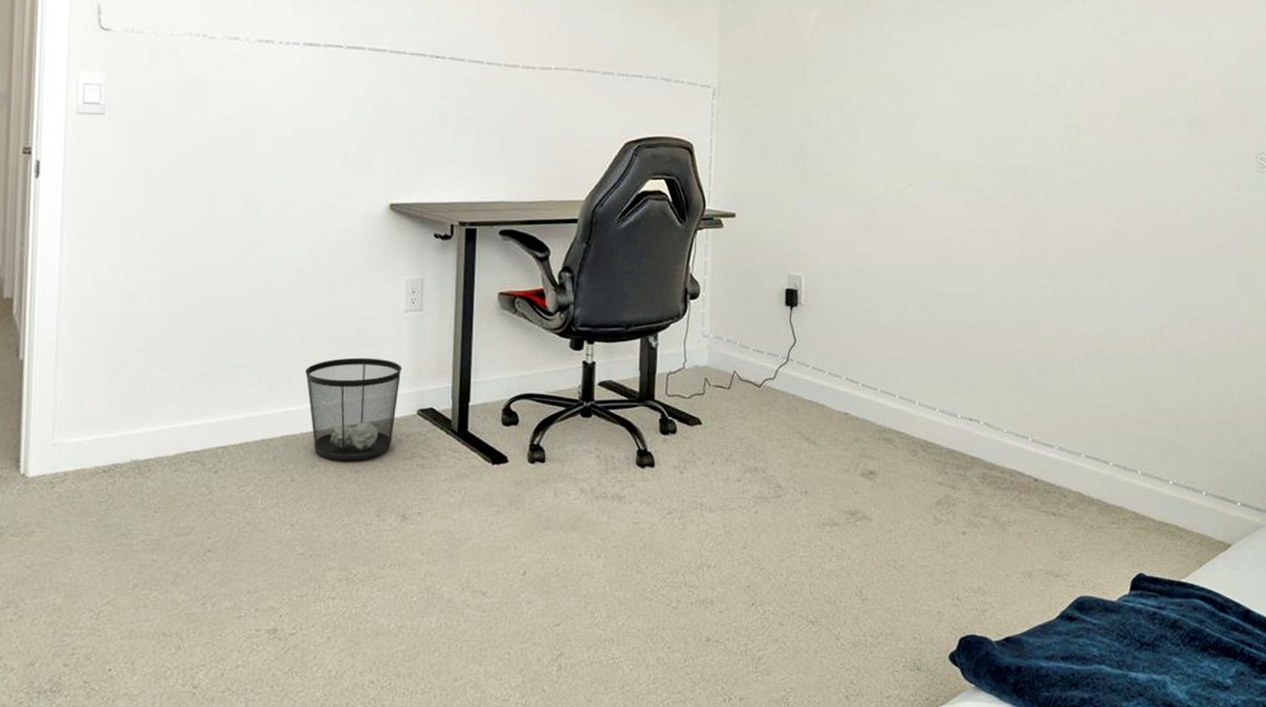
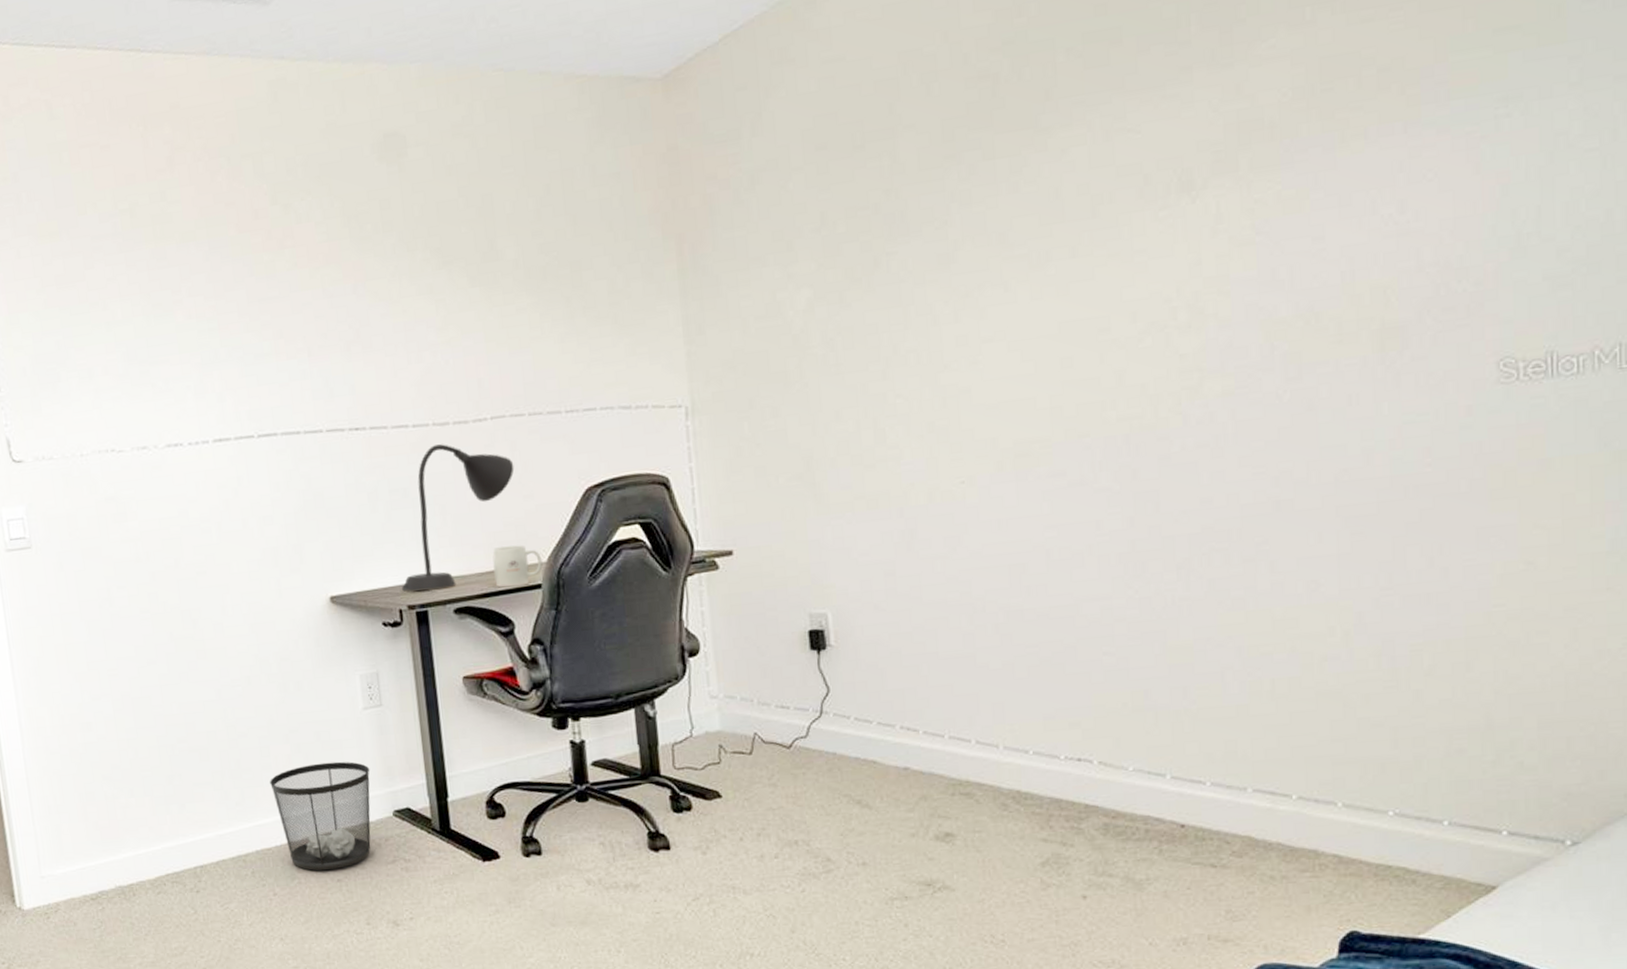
desk lamp: none [456,83,569,211] -> present [402,444,515,592]
mug: none [538,181,581,218] -> present [492,545,543,588]

